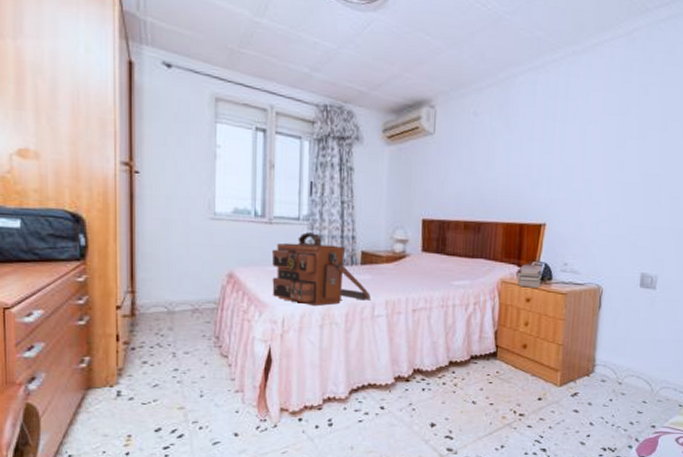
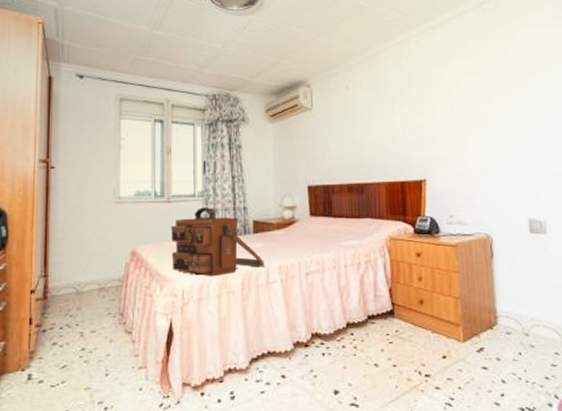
books: present [516,264,545,288] -> none [403,219,433,243]

